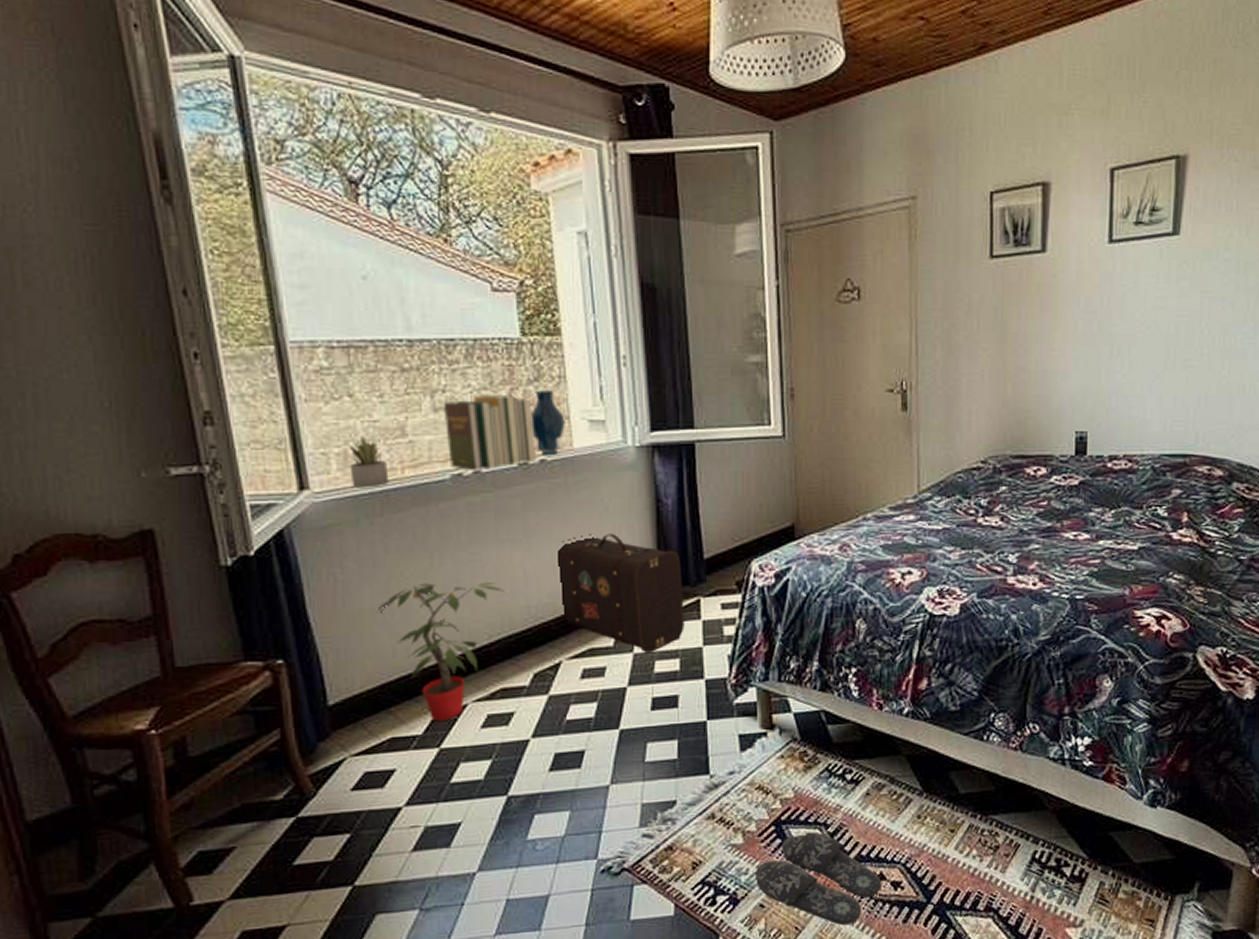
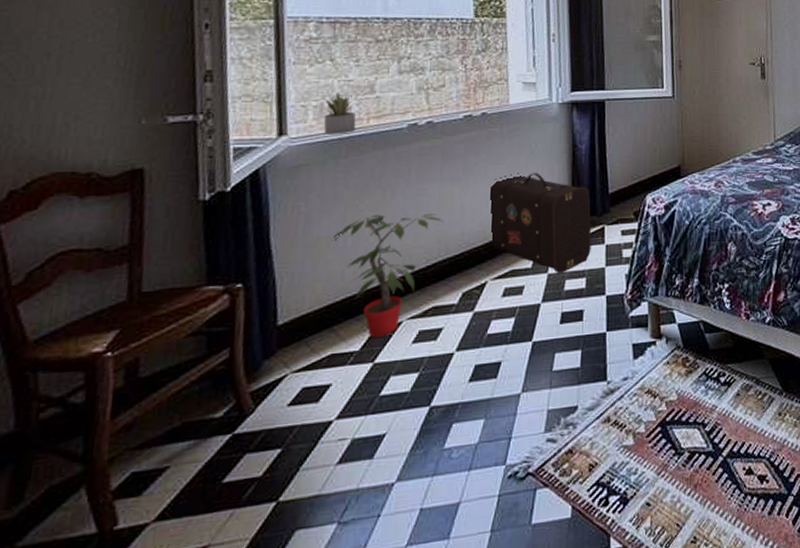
books: present [443,395,537,472] -> none [407,61,480,122]
vase: present [531,390,565,456] -> none [477,59,504,110]
slippers: present [756,832,882,925] -> none [643,431,750,520]

